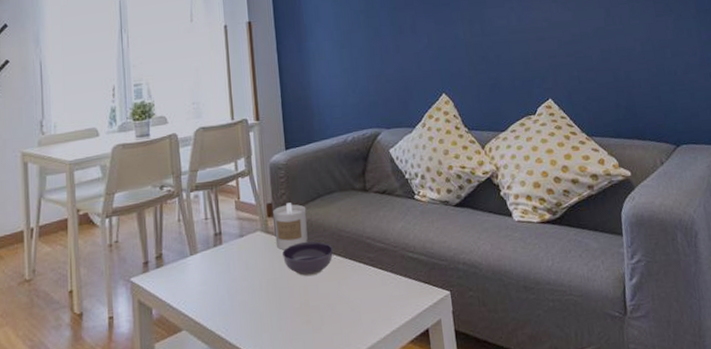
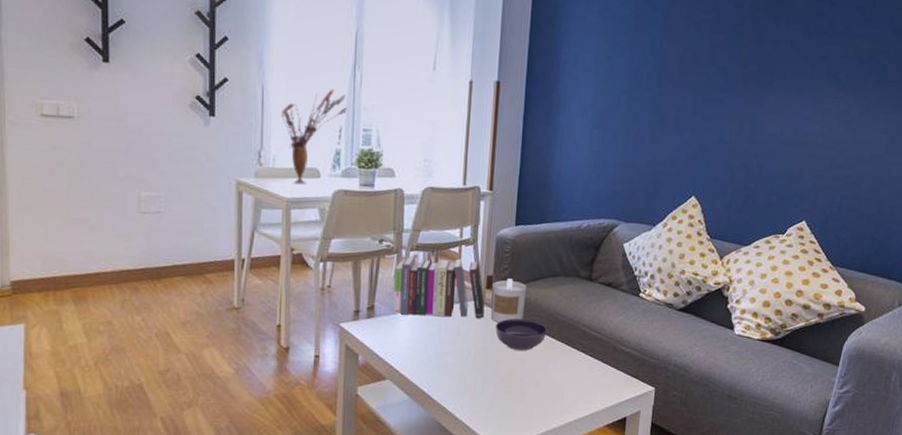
bouquet: none [59,54,118,147] -> present [281,89,347,185]
books: none [177,191,270,259] -> present [393,256,485,319]

